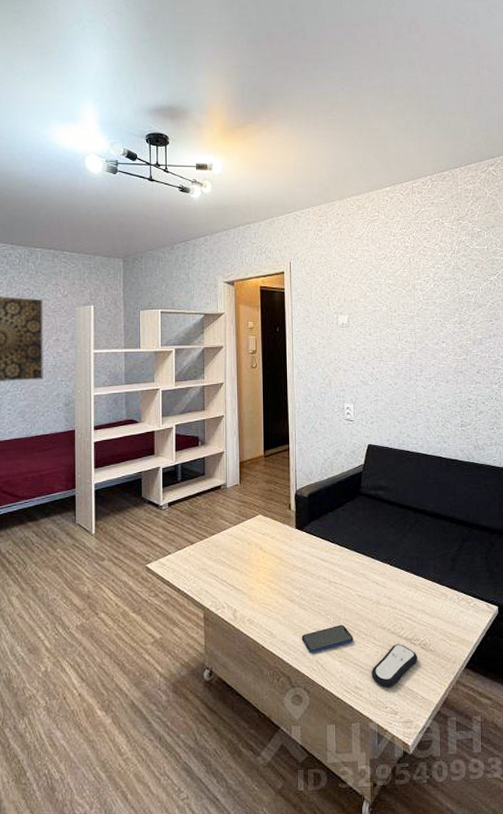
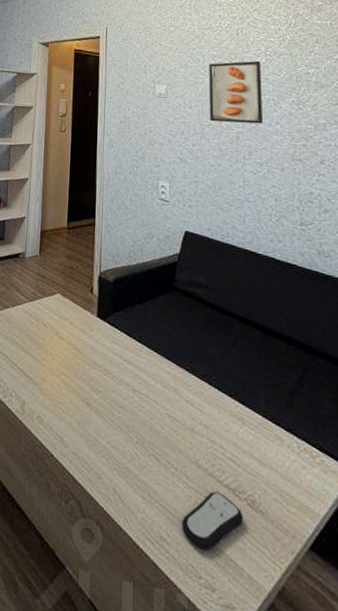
smartphone: present [301,624,354,654] -> none [97,448,160,479]
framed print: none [385,286,431,346] -> present [209,60,263,124]

